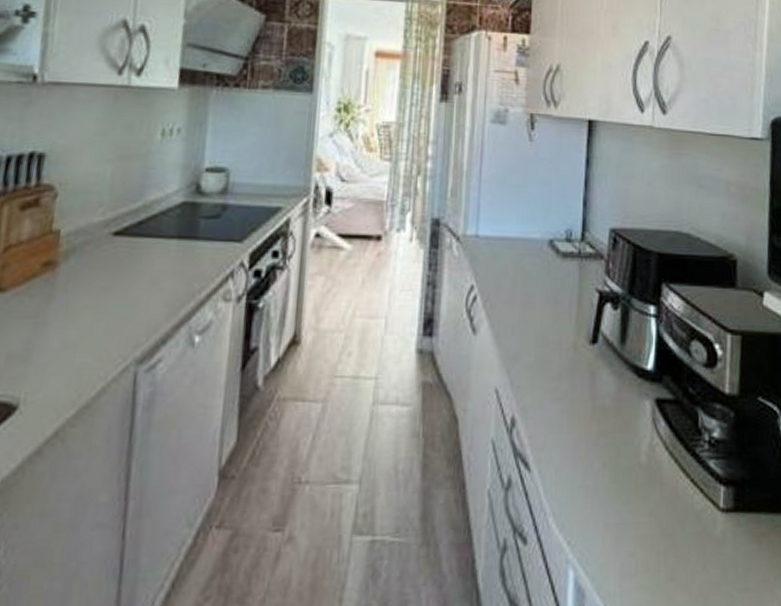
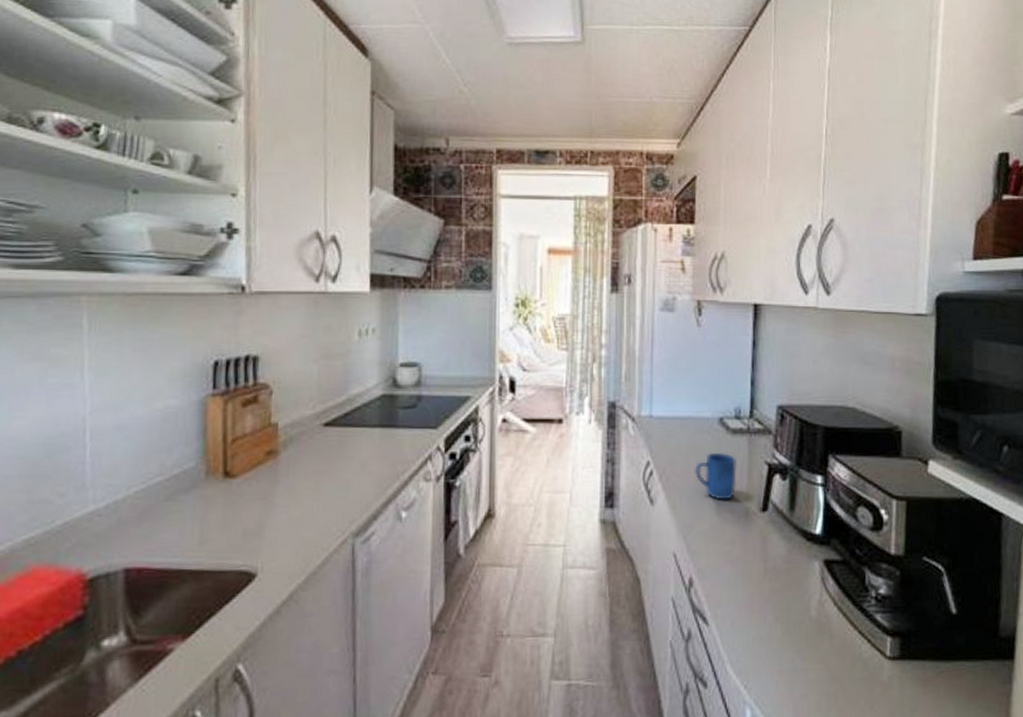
mug: none [521,277,566,330] -> present [694,452,737,500]

